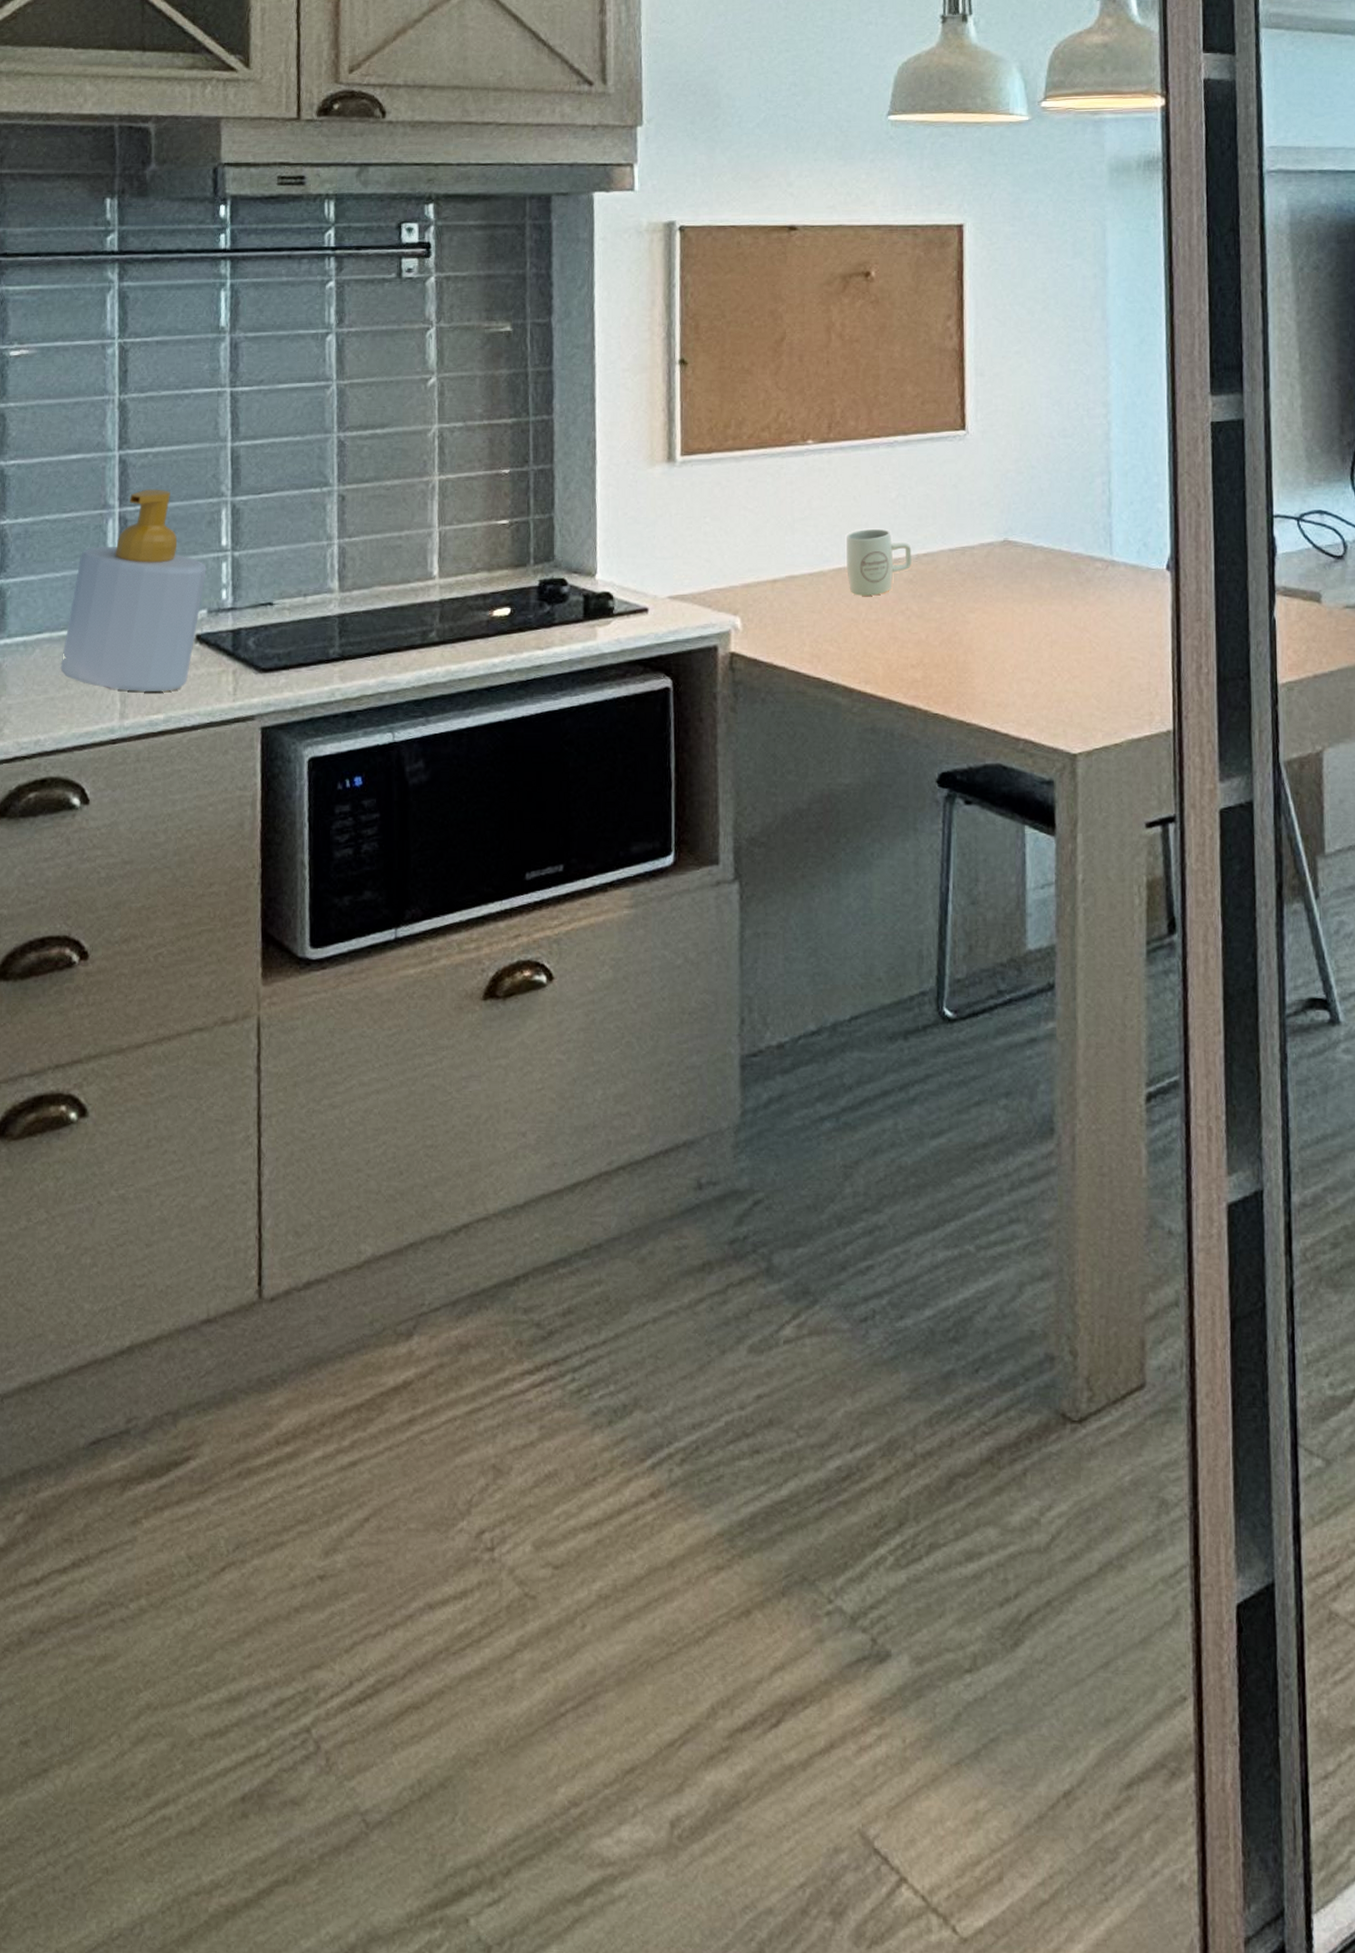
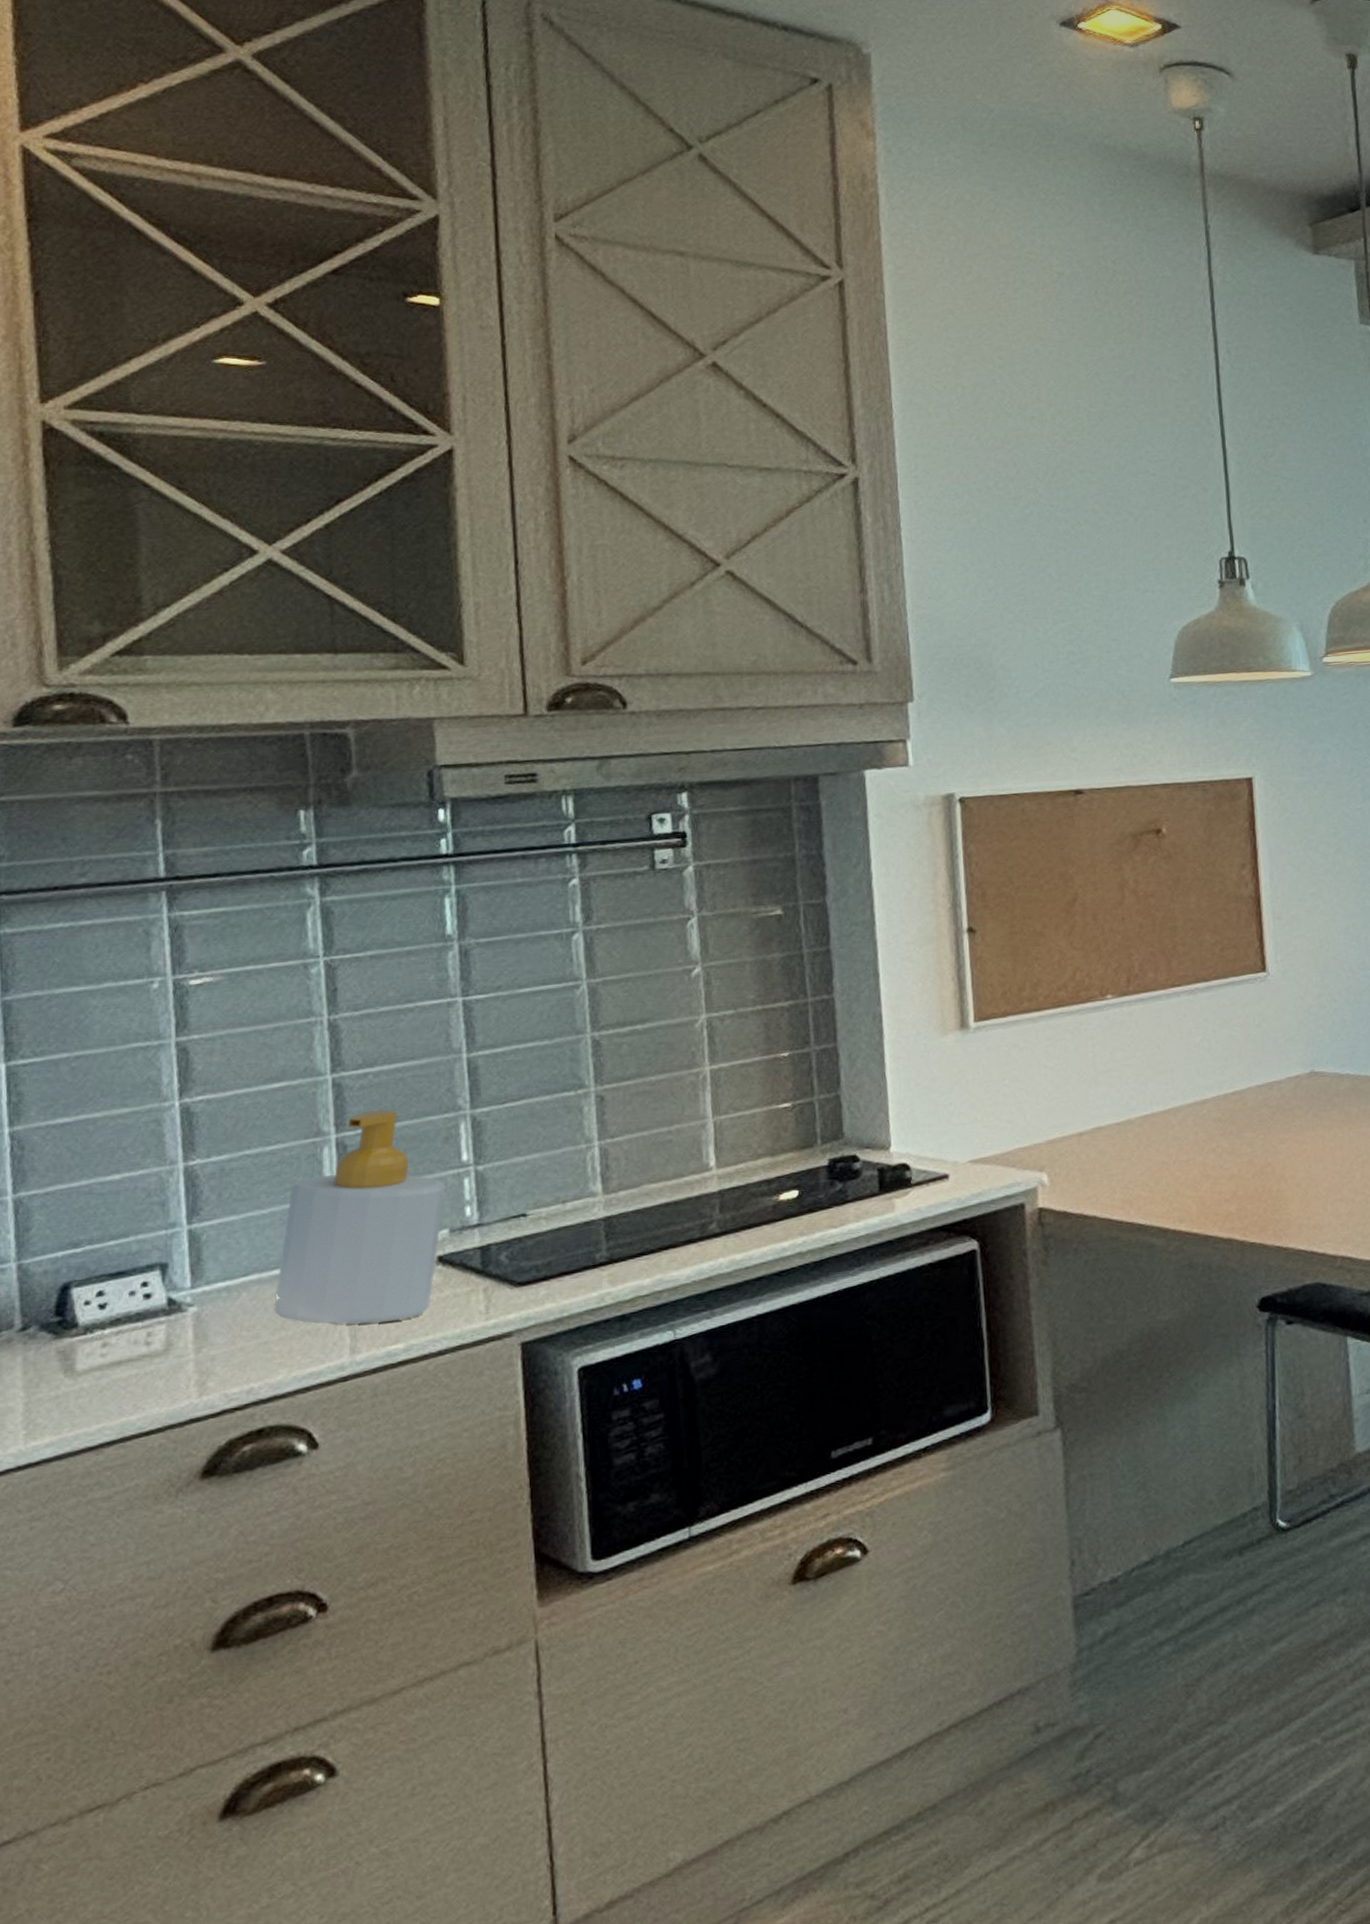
mug: present [845,529,912,596] -> none [1151,1073,1220,1140]

